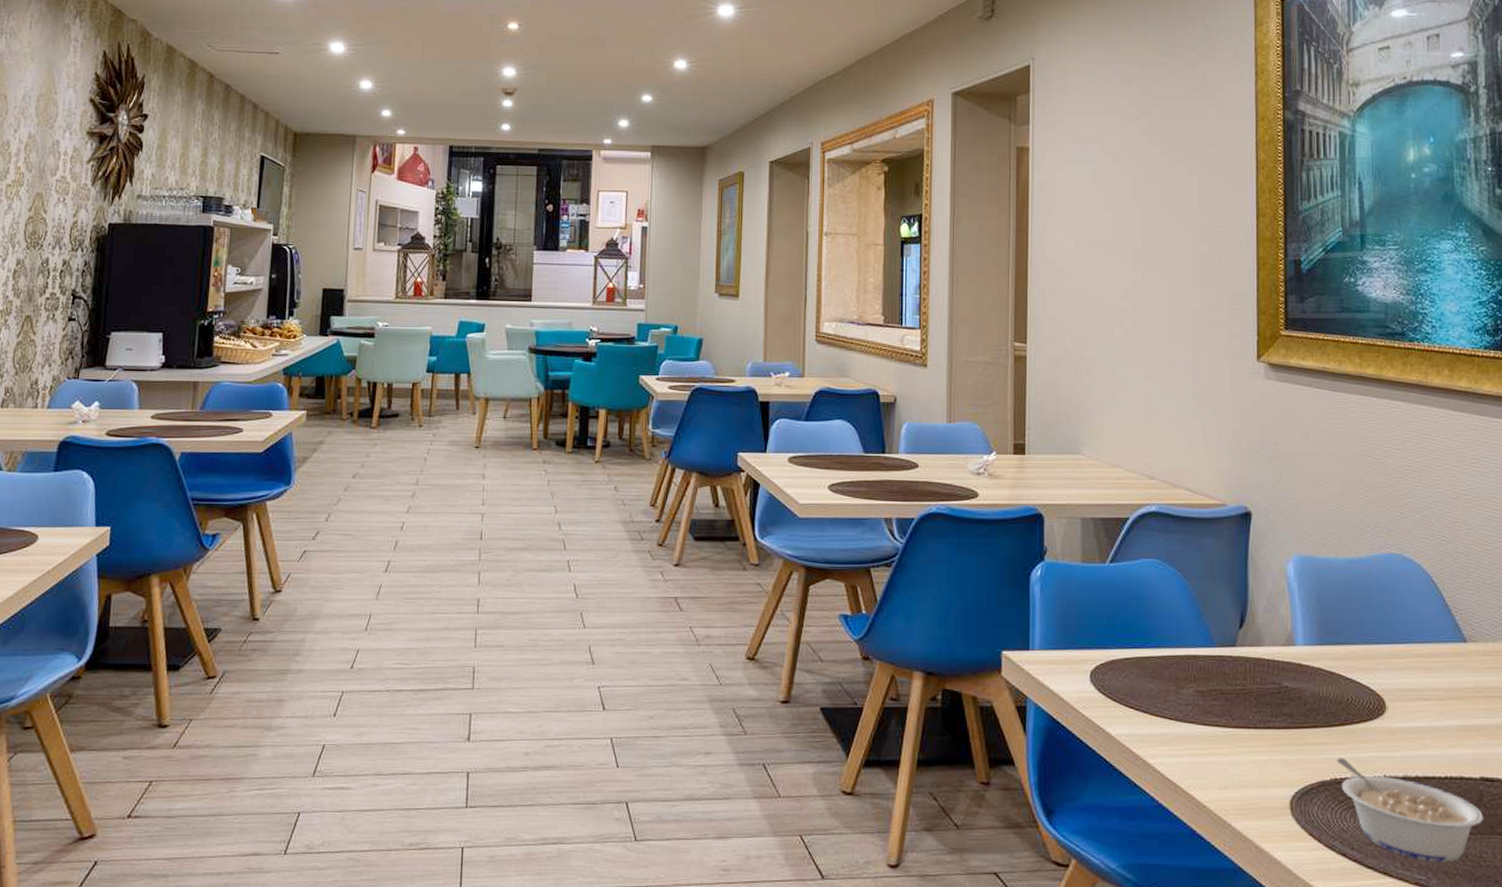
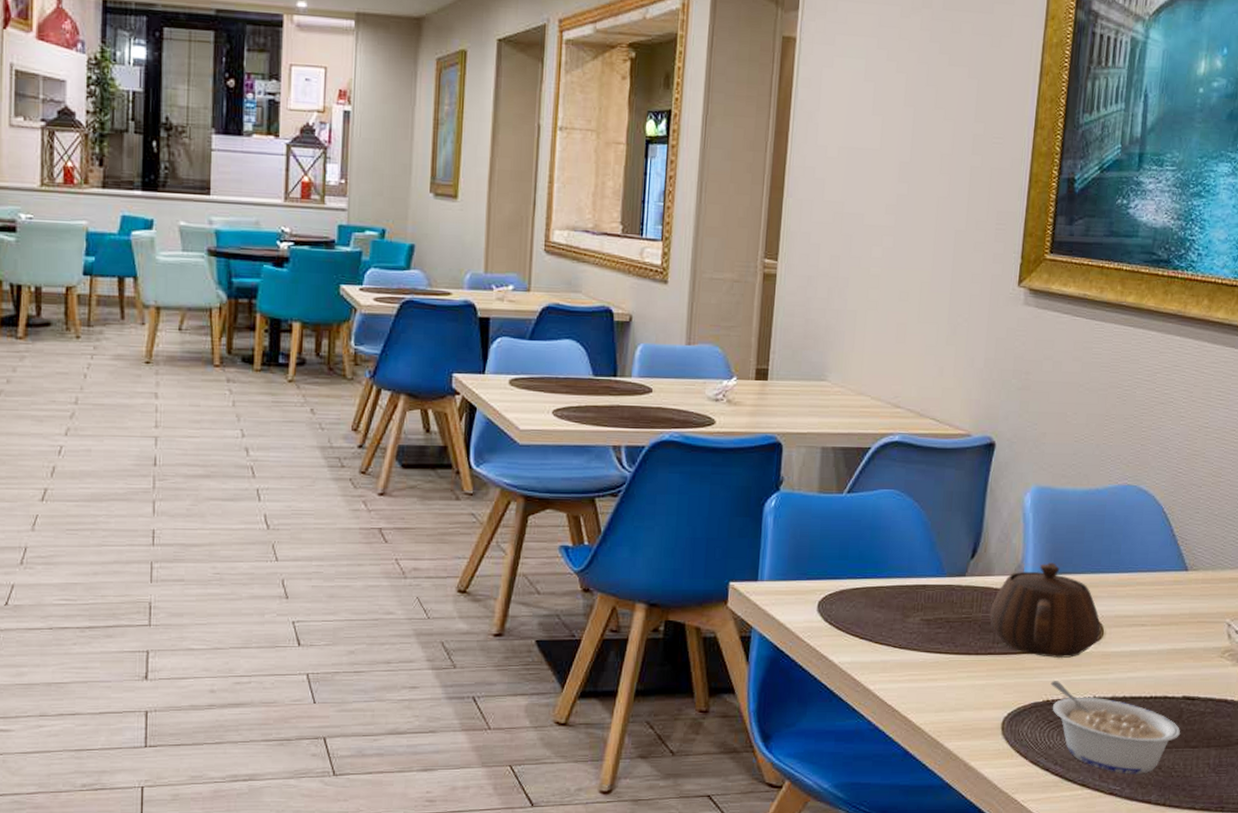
teapot: none [1264,633,1382,733] -> present [989,562,1101,658]

